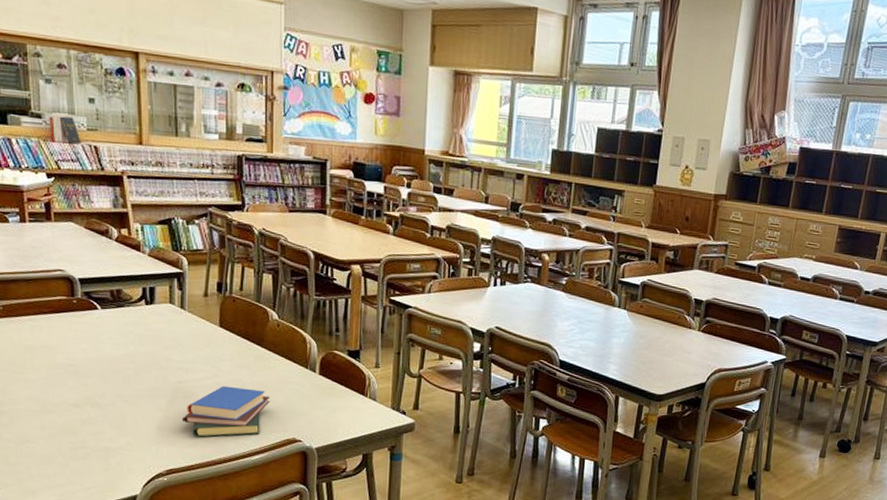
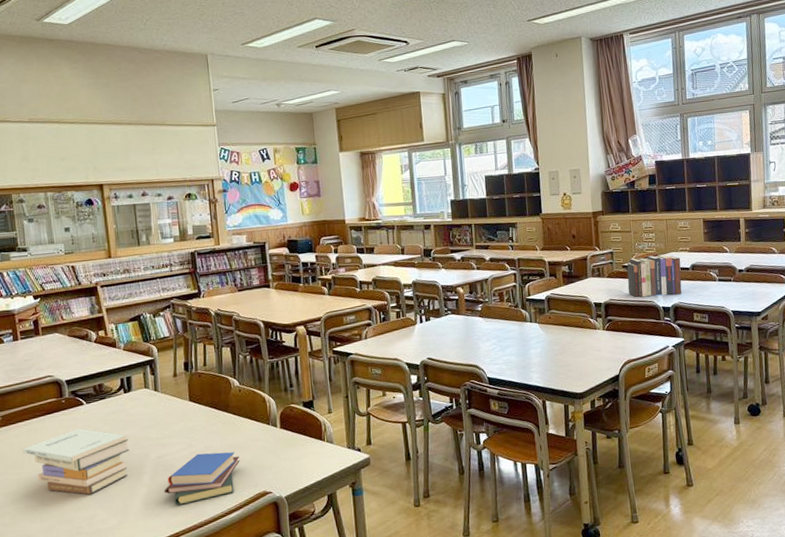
books: none [24,334,146,408] -> present [22,428,129,495]
books: present [49,112,81,145] -> none [33,244,61,269]
books: none [735,255,803,307] -> present [626,254,682,298]

